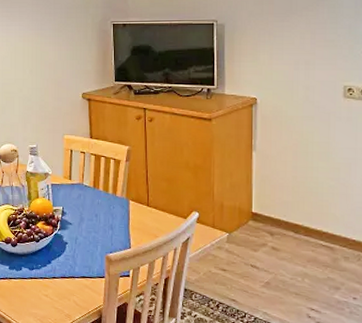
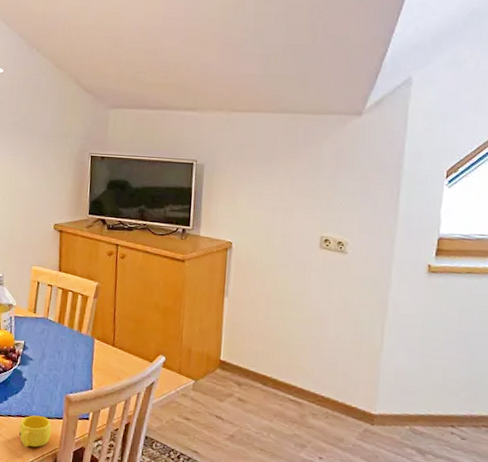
cup: none [64,276,95,306] -> present [19,415,52,448]

